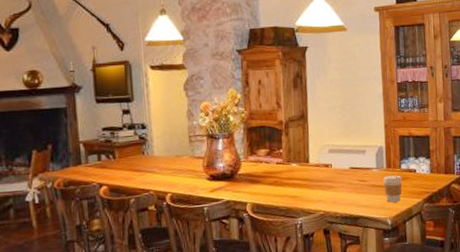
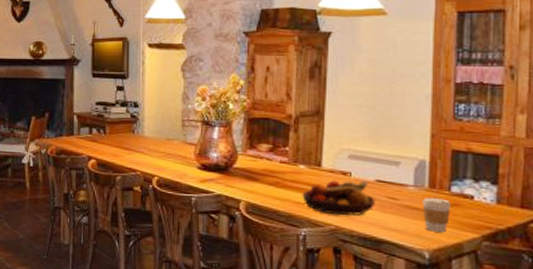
fruit bowl: none [296,169,351,202] -> present [302,180,375,216]

